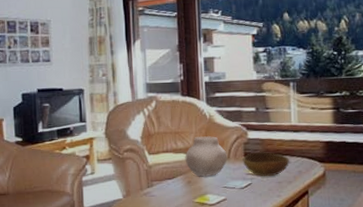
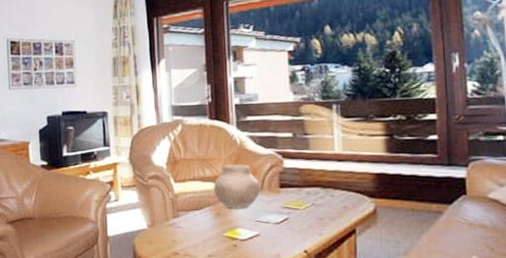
bowl: present [243,151,289,177] -> none [278,182,333,212]

